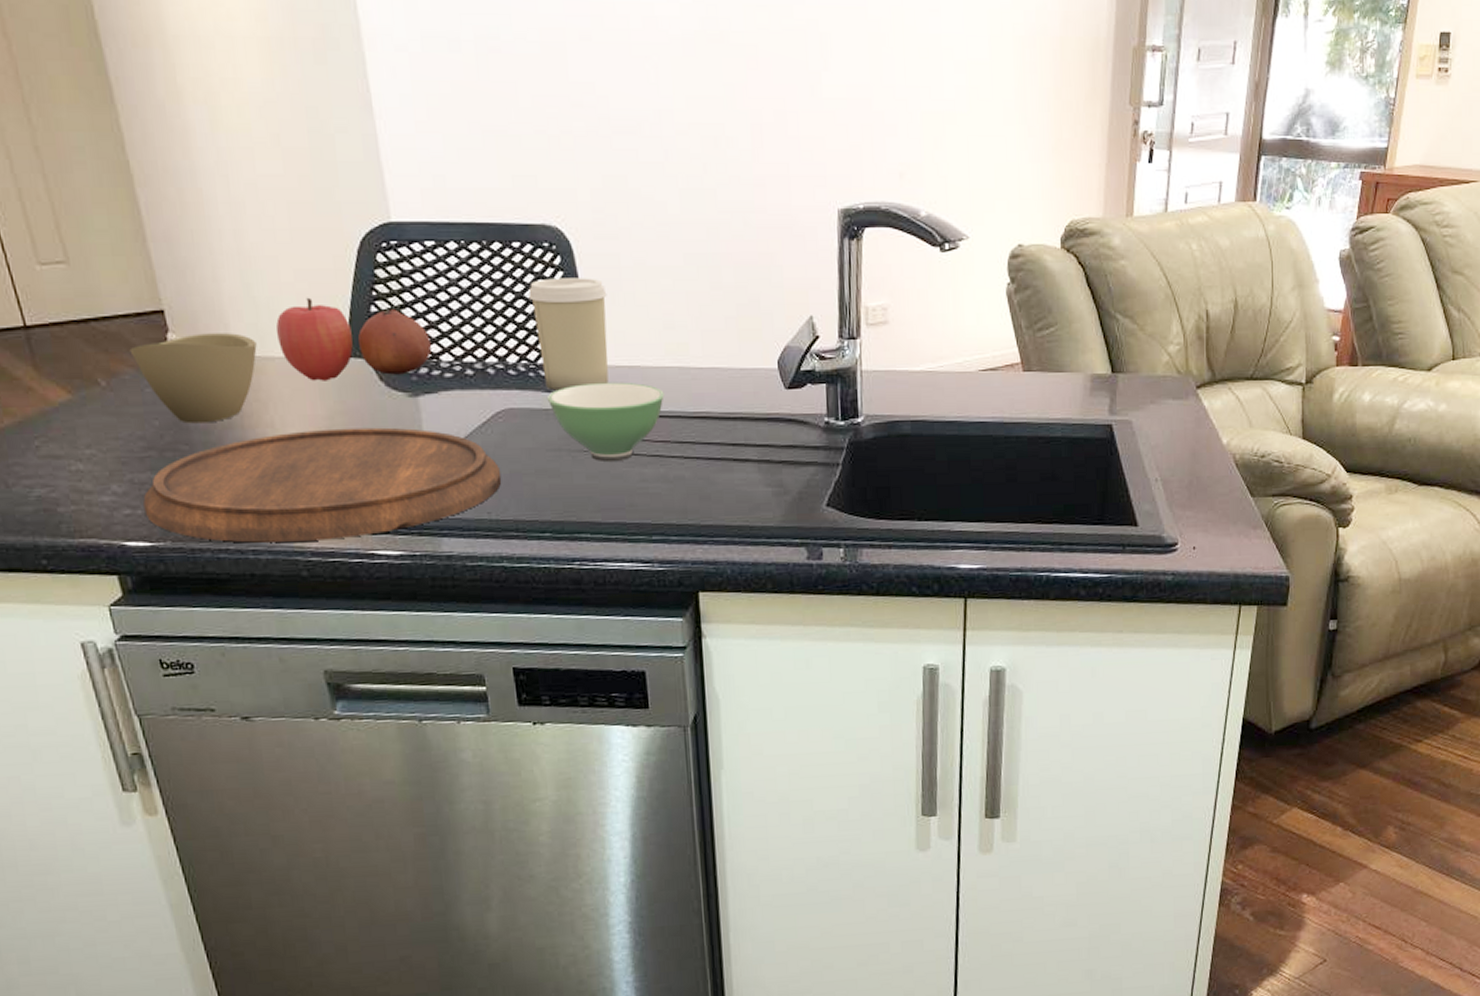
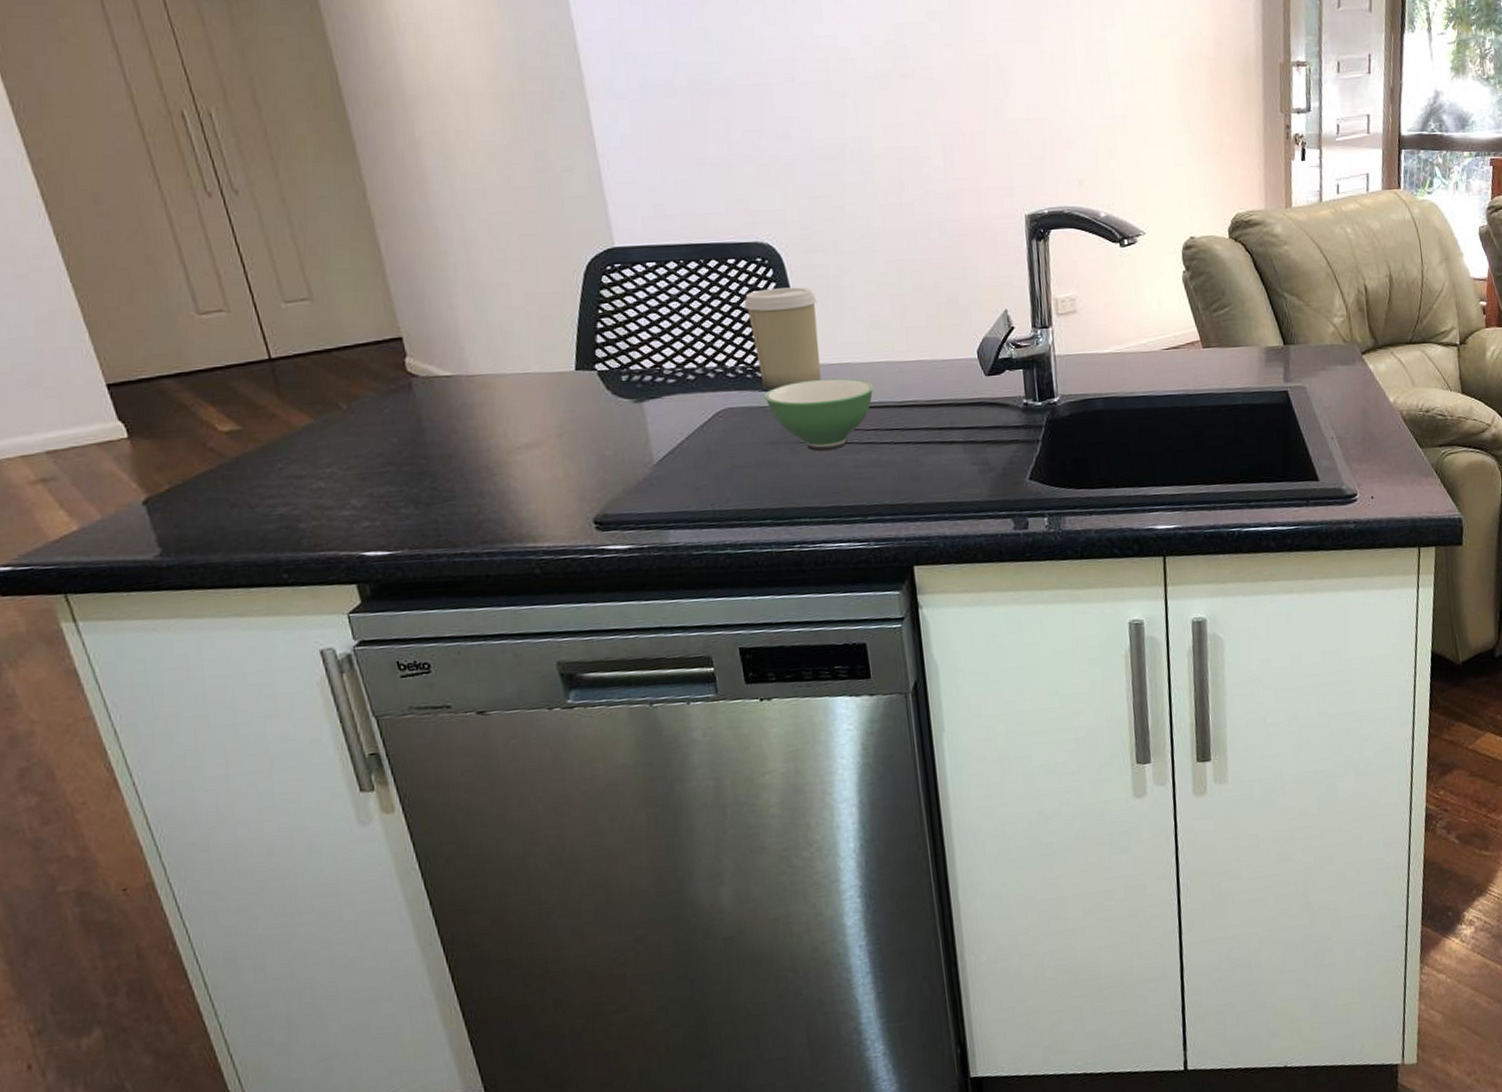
bowl: present [129,333,257,424] -> none [369,354,491,439]
cutting board: present [143,427,502,543] -> none [382,431,724,547]
fruit: present [275,297,353,381] -> none [508,318,581,394]
fruit: present [358,309,432,375] -> none [586,325,656,384]

